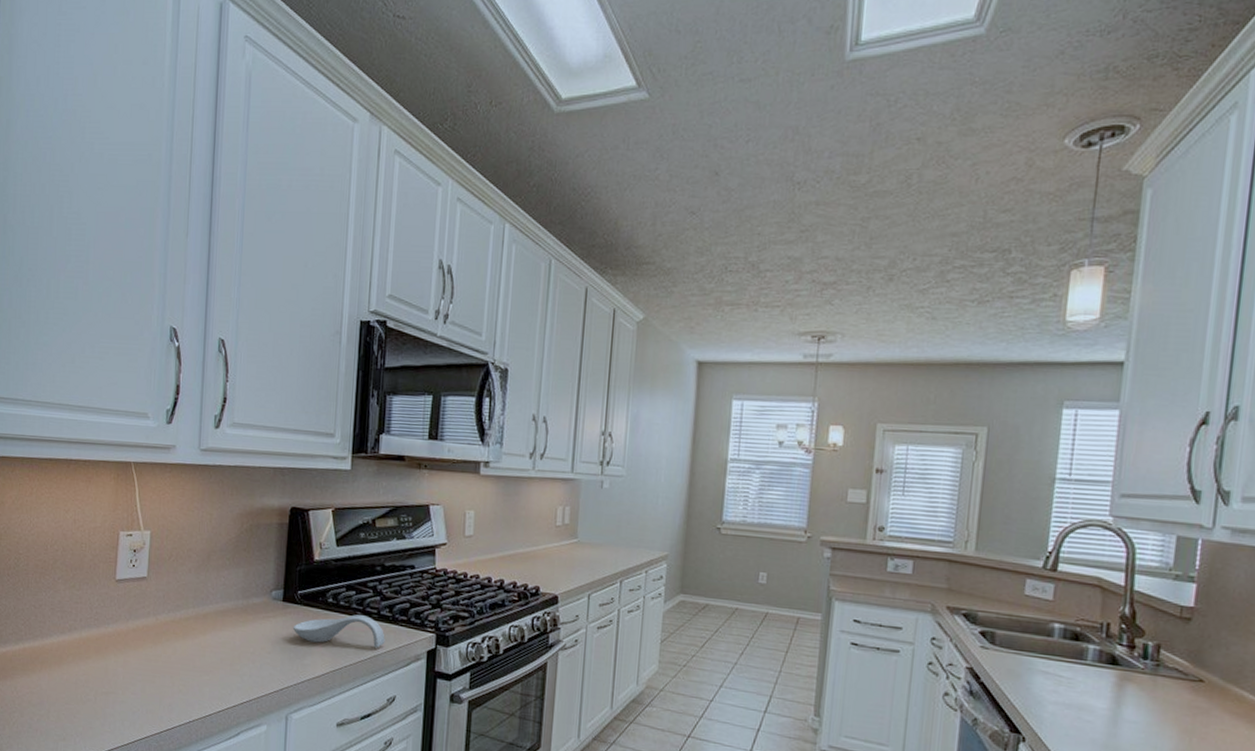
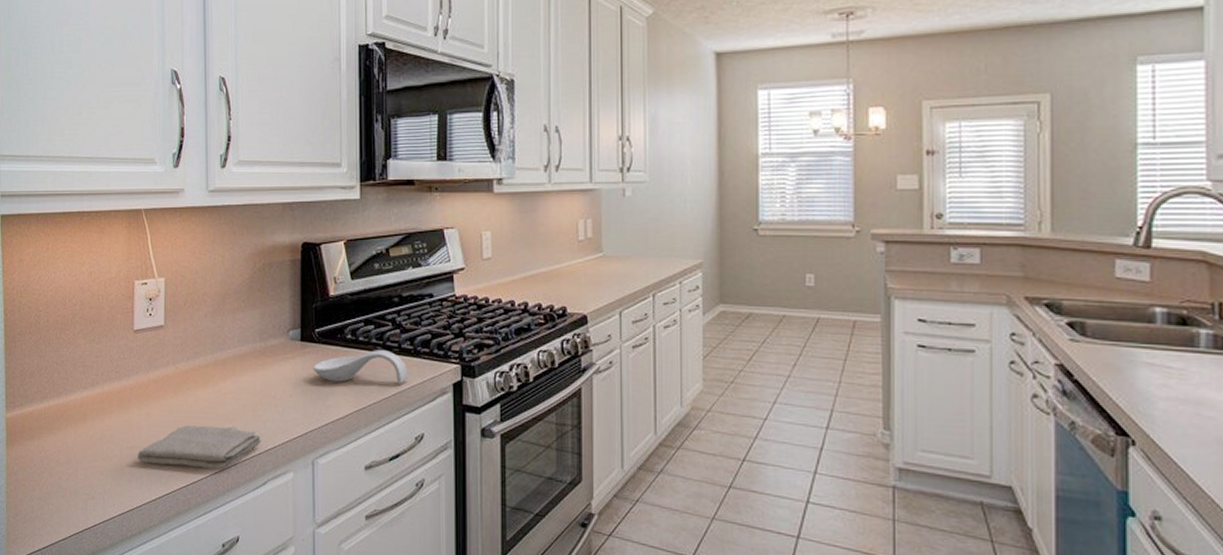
washcloth: none [112,674,237,720] -> present [137,425,261,470]

